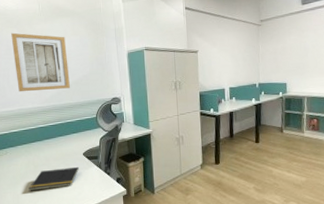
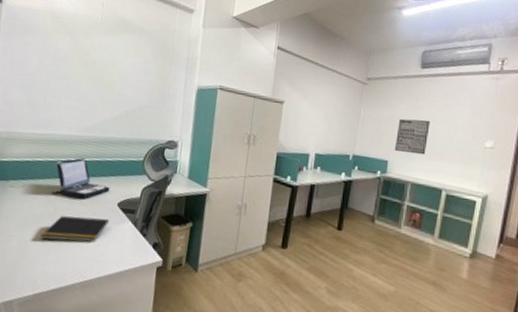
wall art: present [11,32,70,92] -> none [55,40,126,119]
laptop: none [29,124,75,155] -> present [51,158,110,199]
wall art: none [290,45,315,75] -> present [395,118,430,155]

